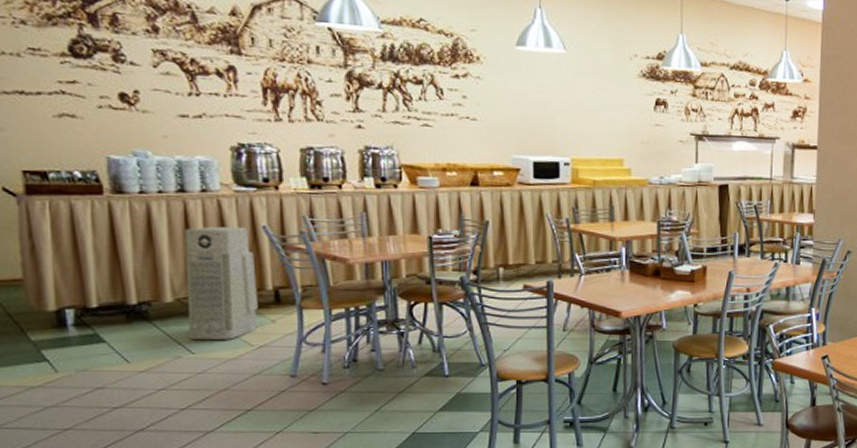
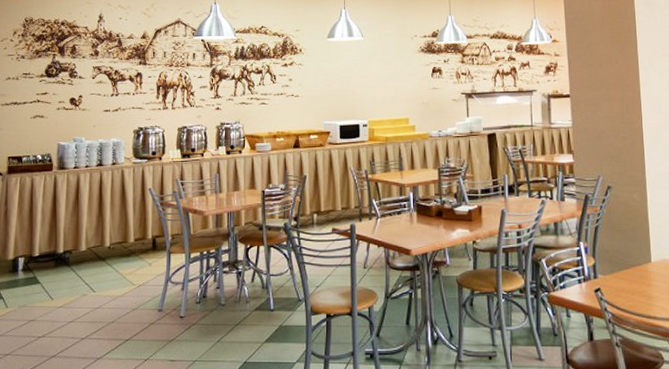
air purifier: present [185,226,258,340] -> none [93,190,142,280]

